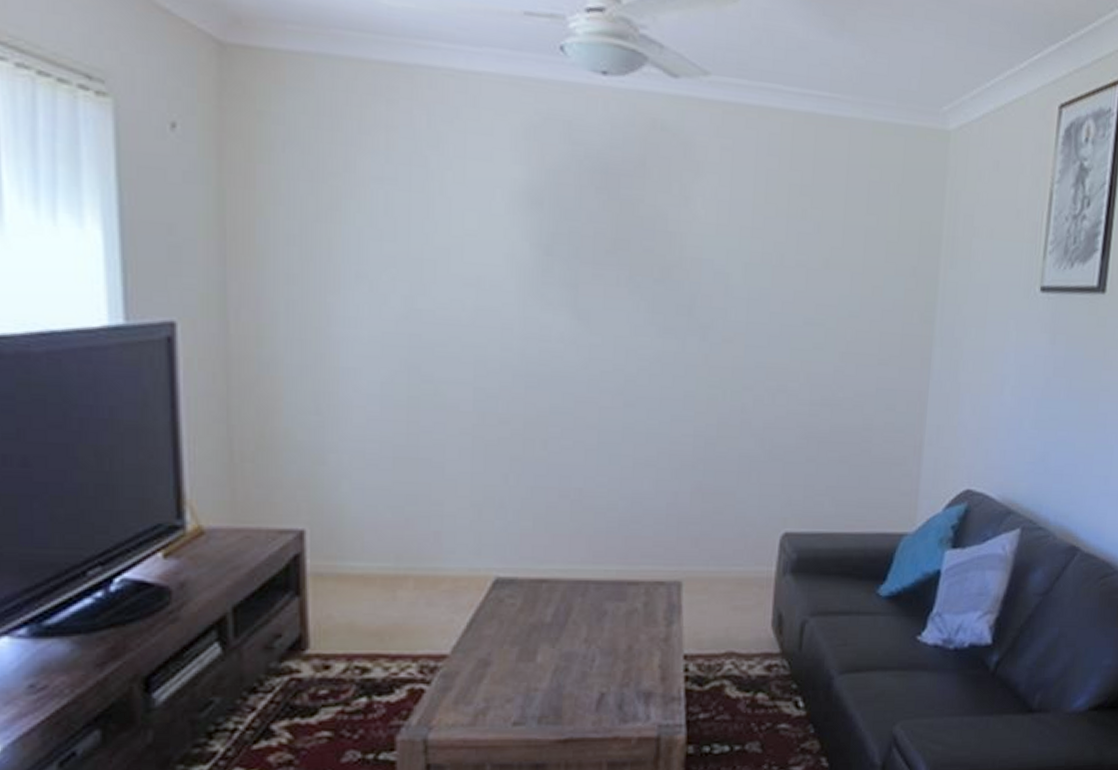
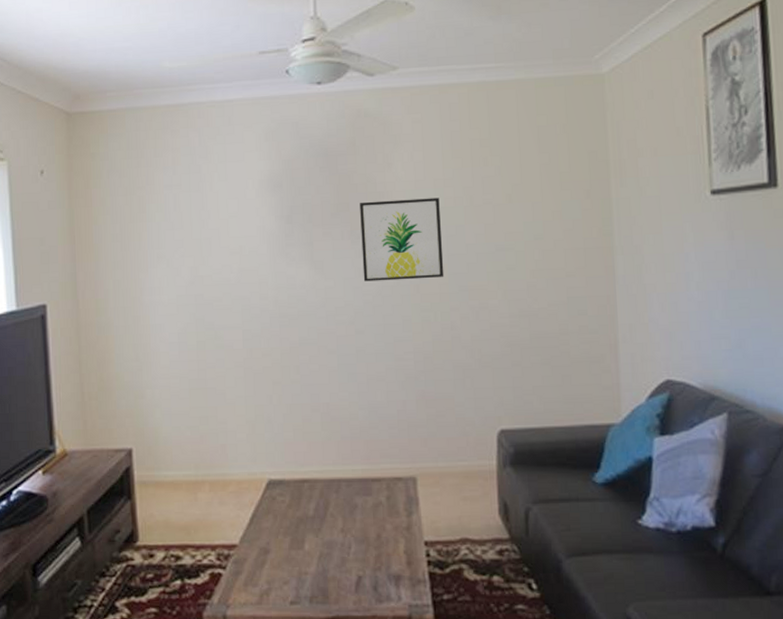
wall art: none [640,242,744,349] -> present [360,197,444,282]

